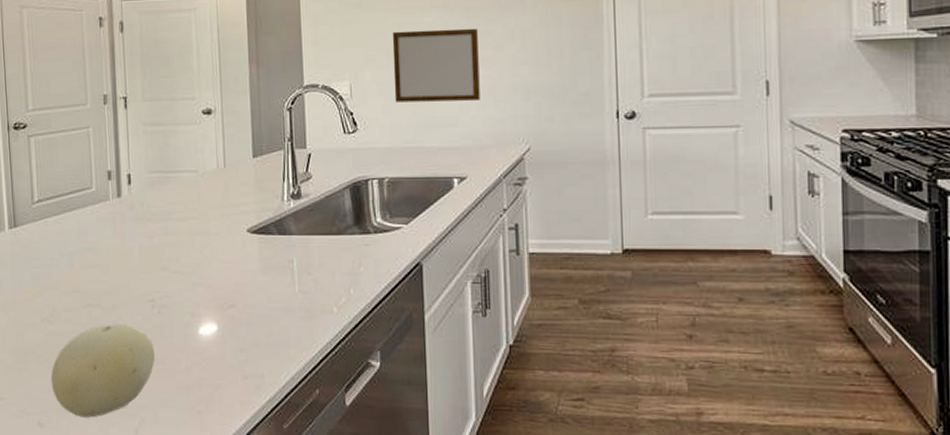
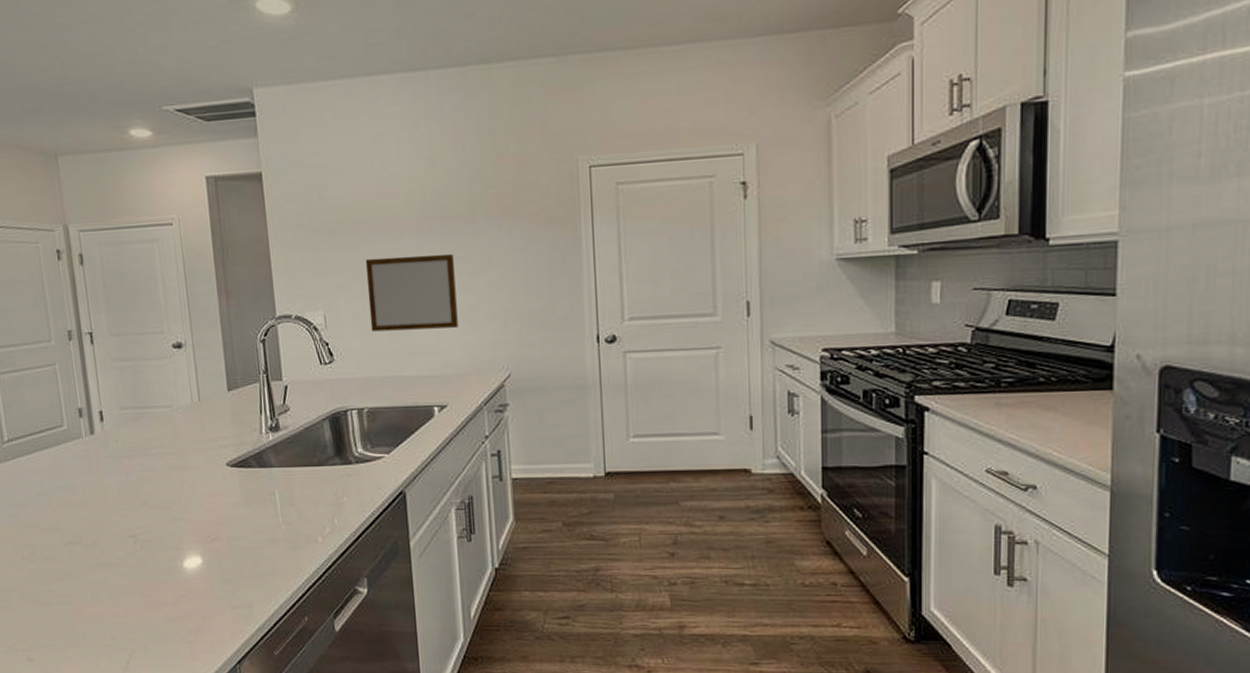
fruit: present [51,324,156,418] -> none [36,560,142,651]

